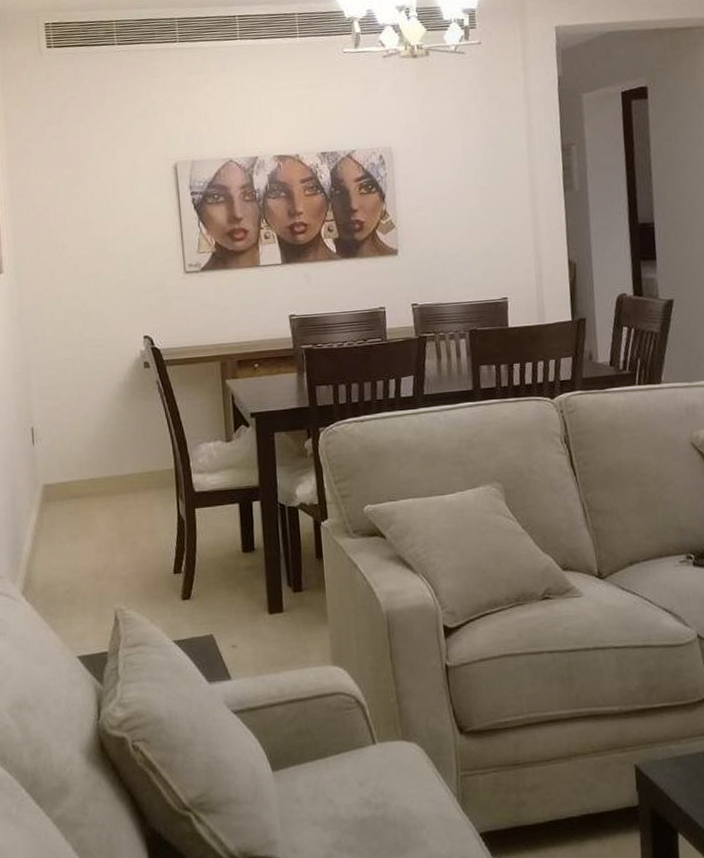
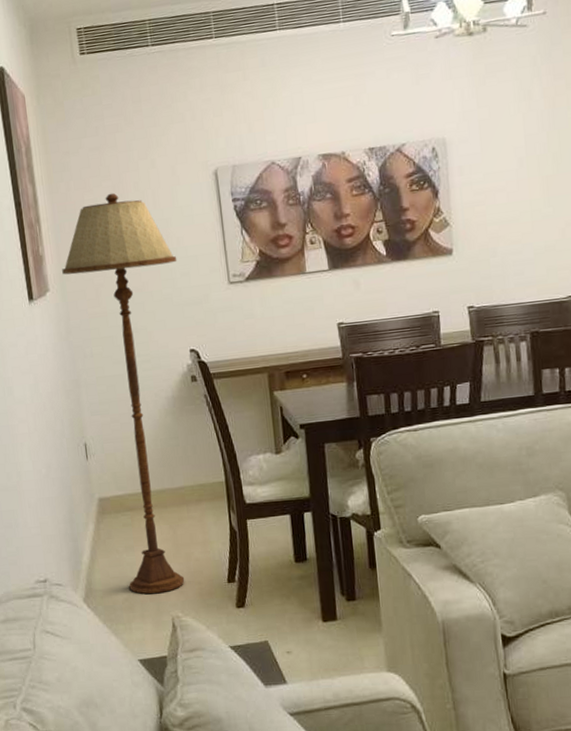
floor lamp: none [17,180,135,586] -> present [62,192,185,594]

